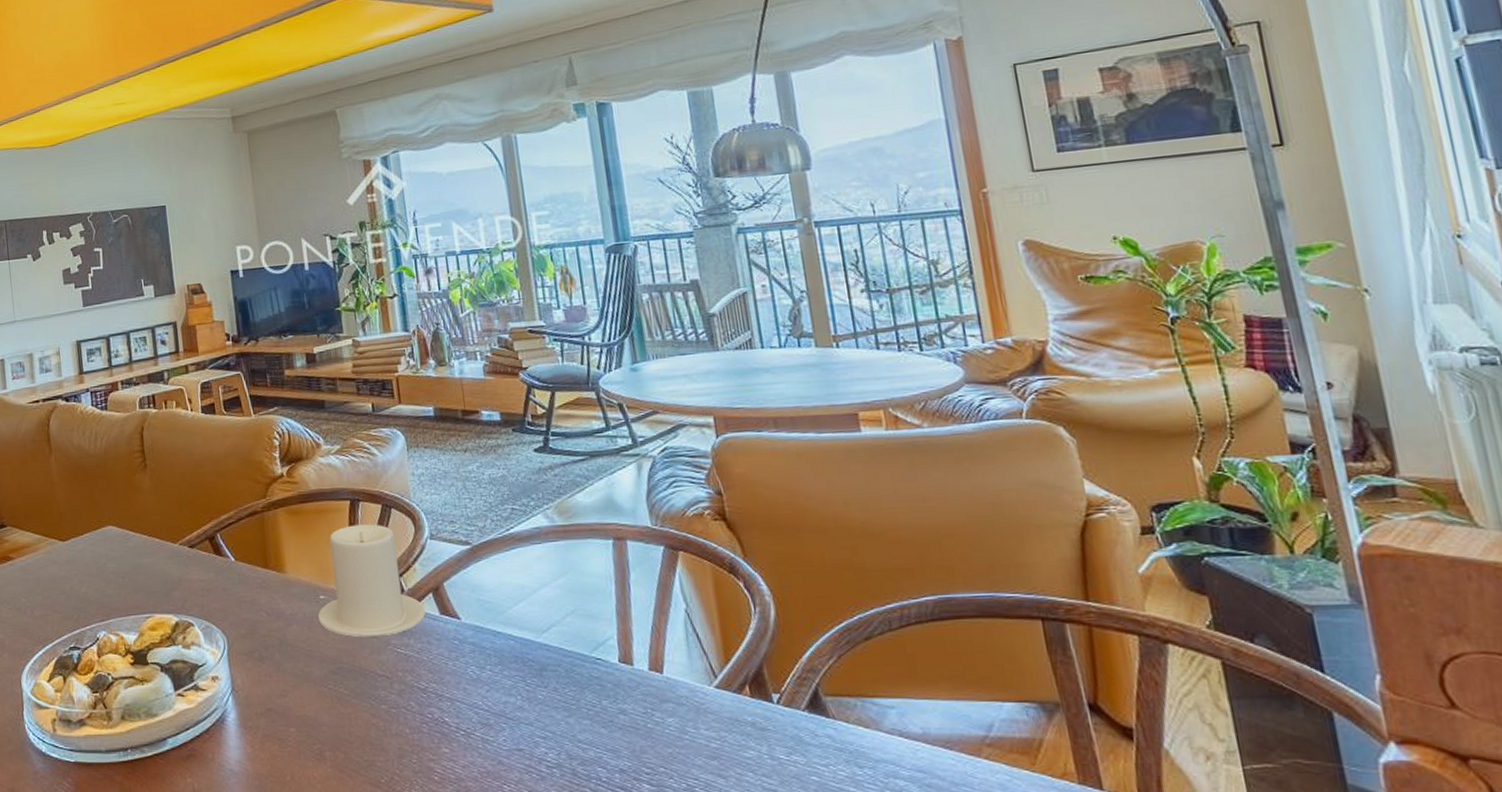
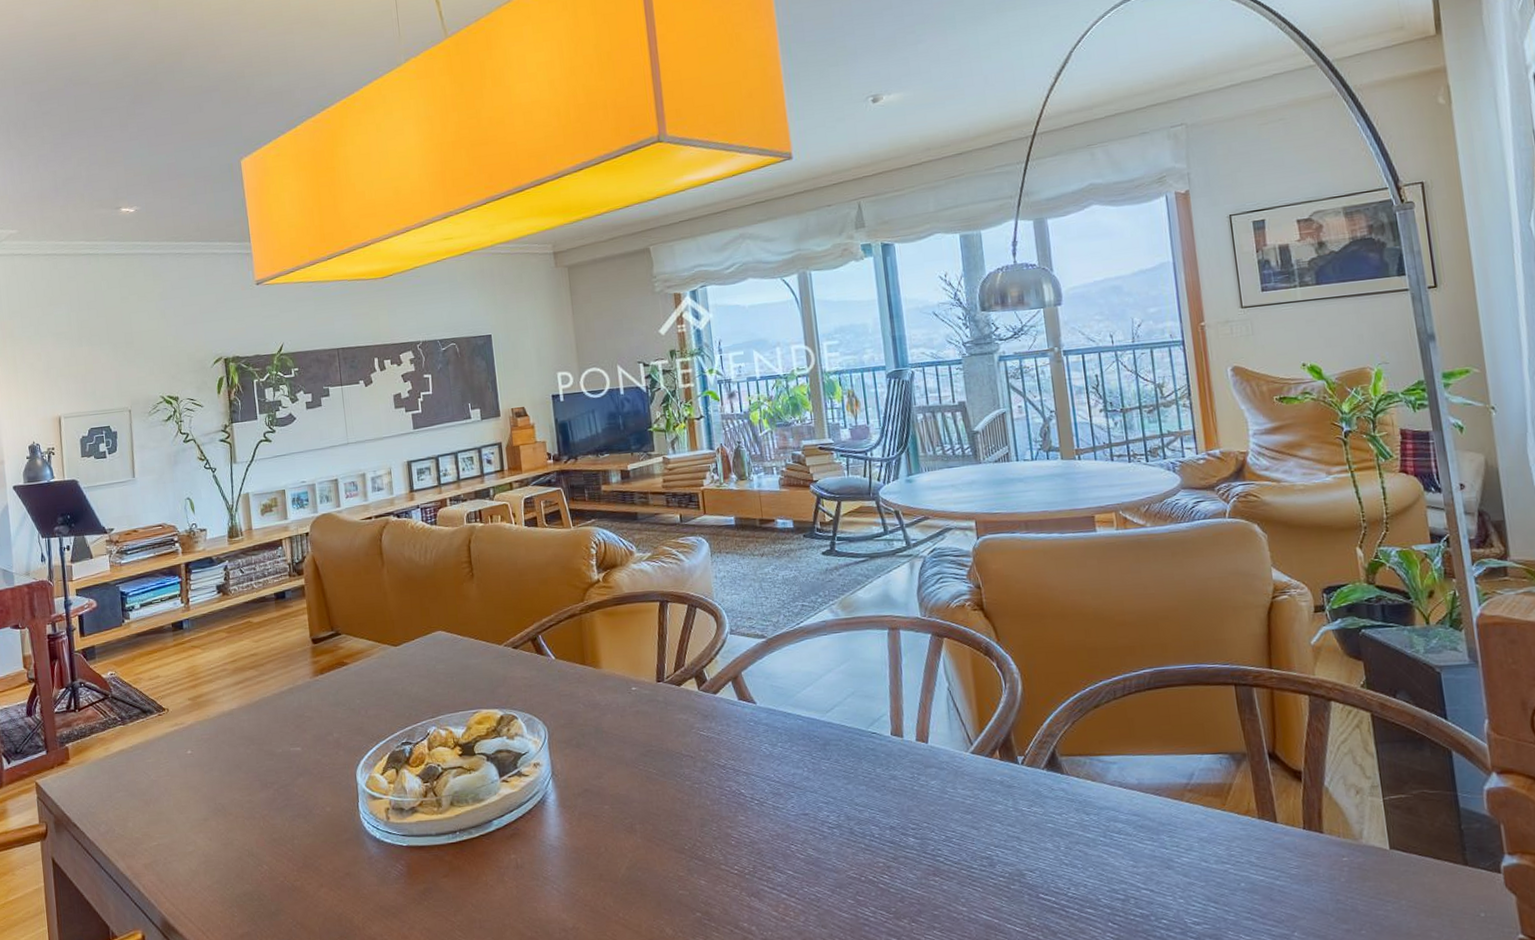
candle: present [318,524,427,638] -> none [630,622,726,723]

